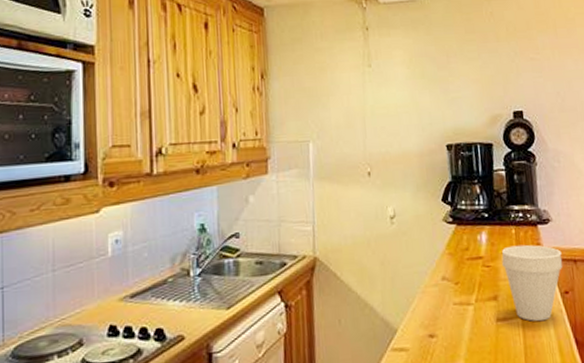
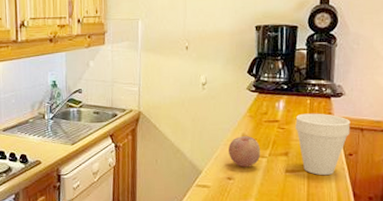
fruit: none [426,279,467,320] -> present [228,136,261,168]

